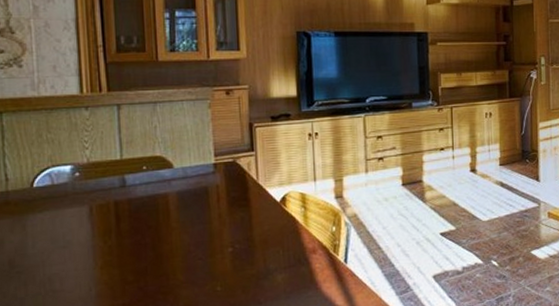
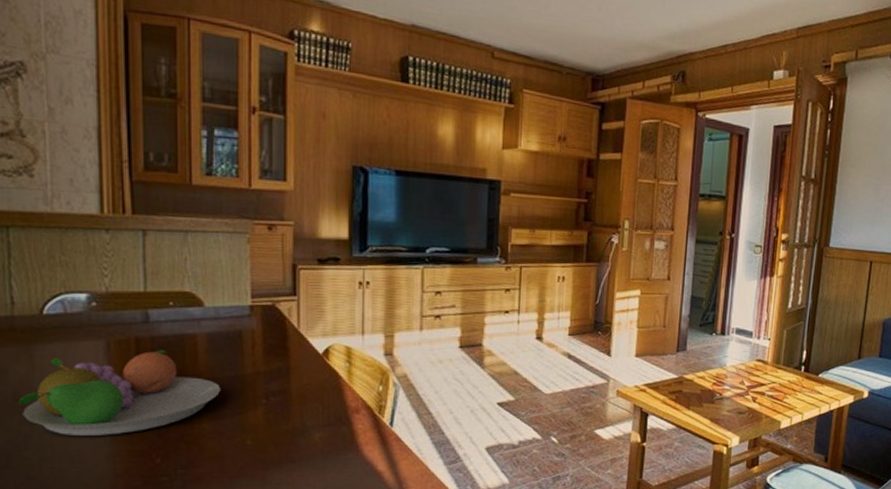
fruit bowl: none [14,210,192,296] -> present [19,350,222,435]

